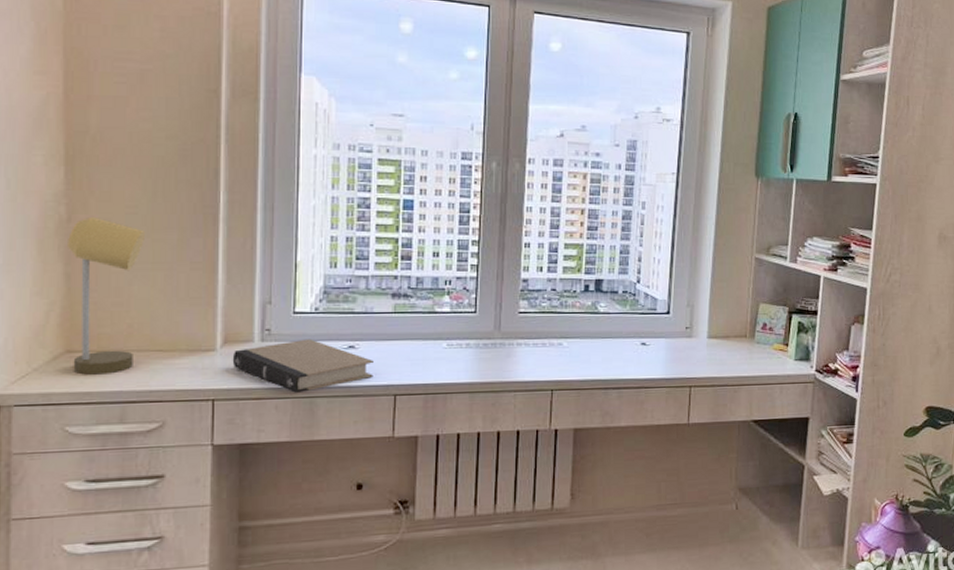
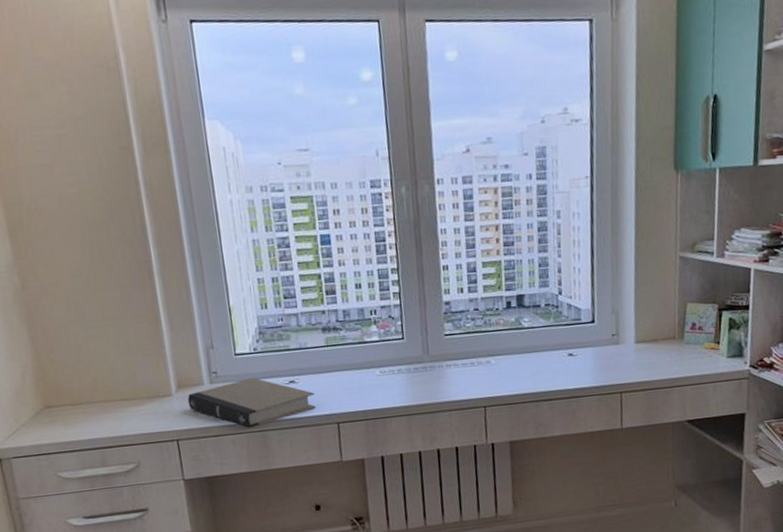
desk lamp: present [68,216,146,375] -> none [26,282,104,427]

